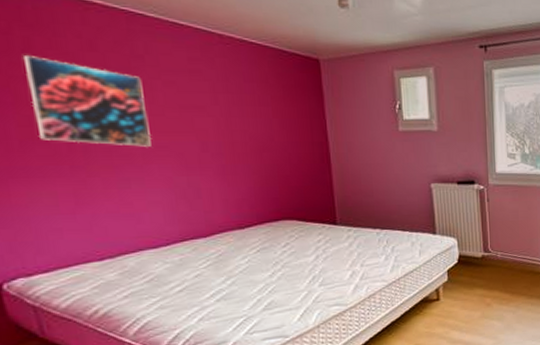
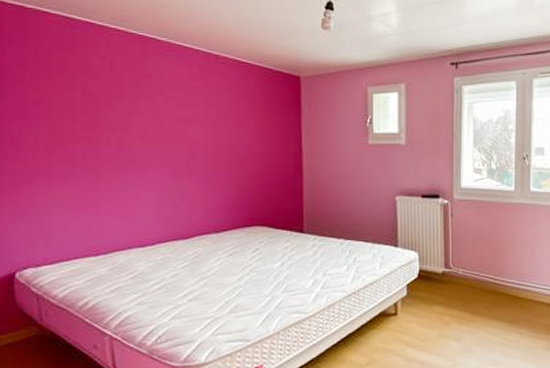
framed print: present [22,54,152,147] -> none [57,73,151,154]

